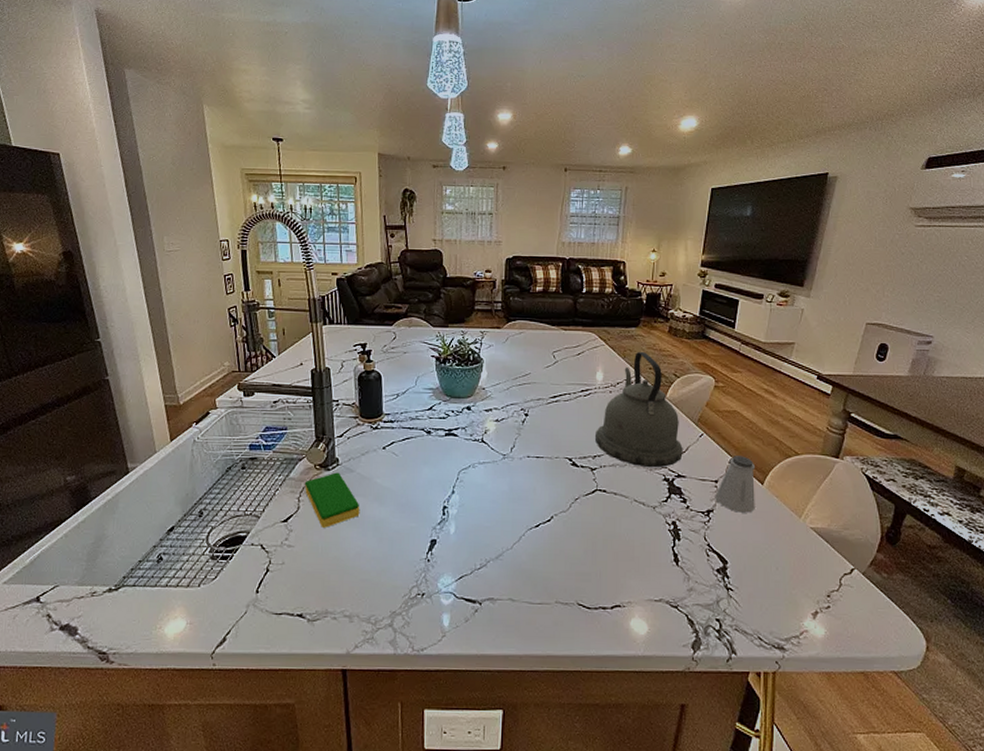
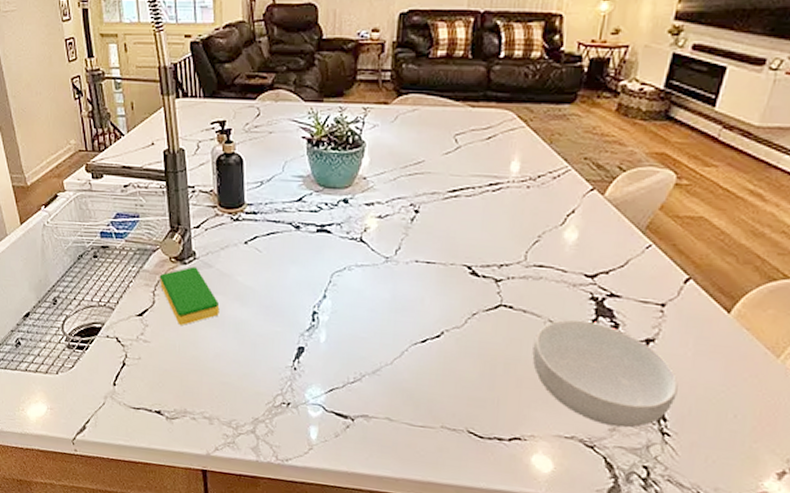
kettle: present [596,351,683,468] -> none [503,135,621,284]
cereal bowl: none [624,498,734,587] -> present [532,320,678,428]
saltshaker: present [715,456,755,513] -> none [659,274,721,347]

